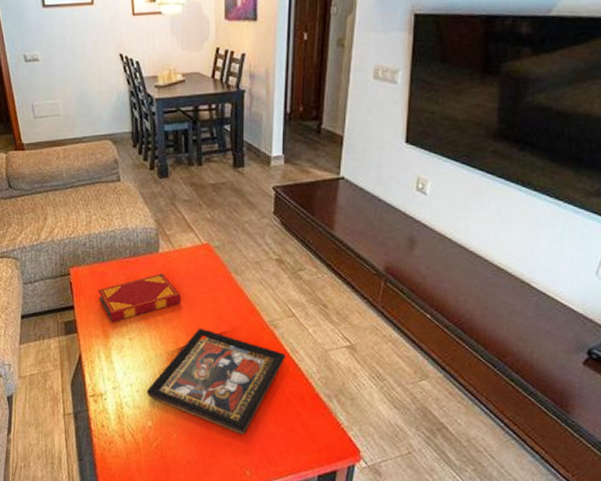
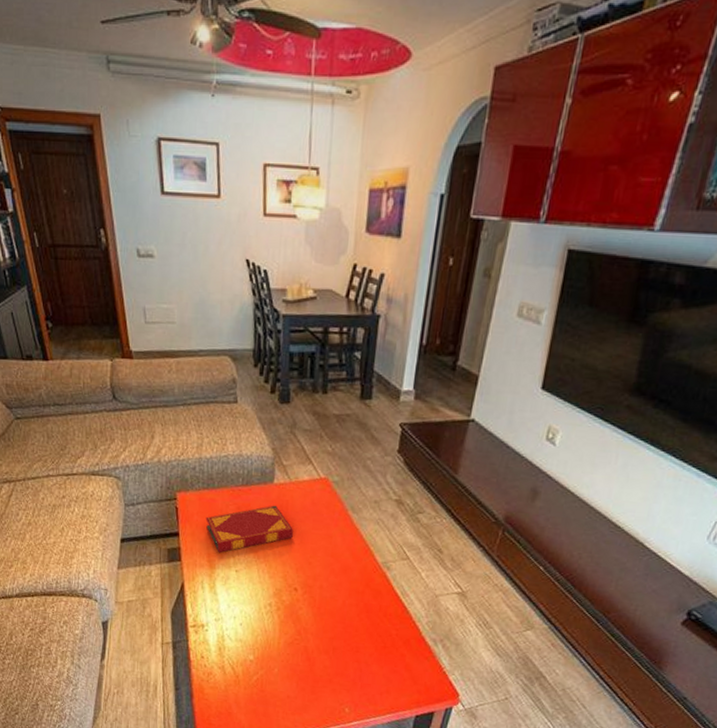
decorative tray: present [147,327,285,435] -> none [251,564,396,673]

